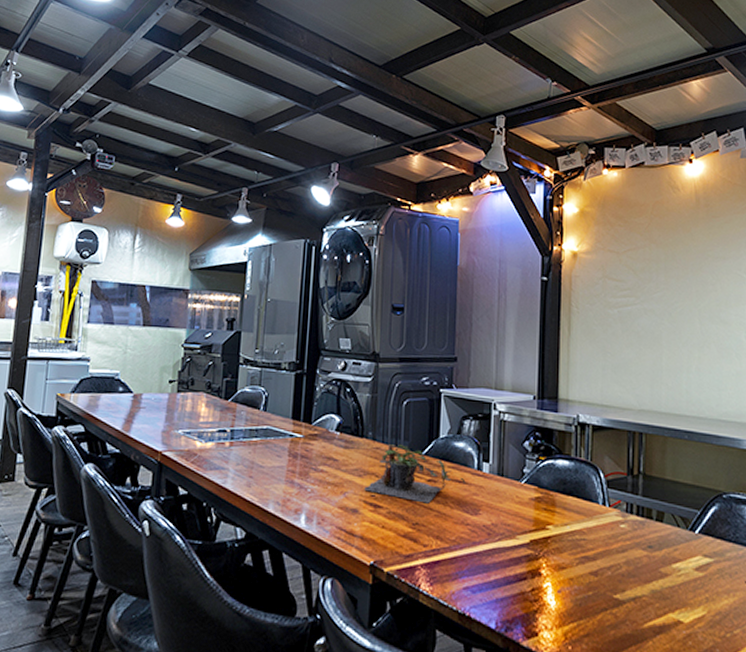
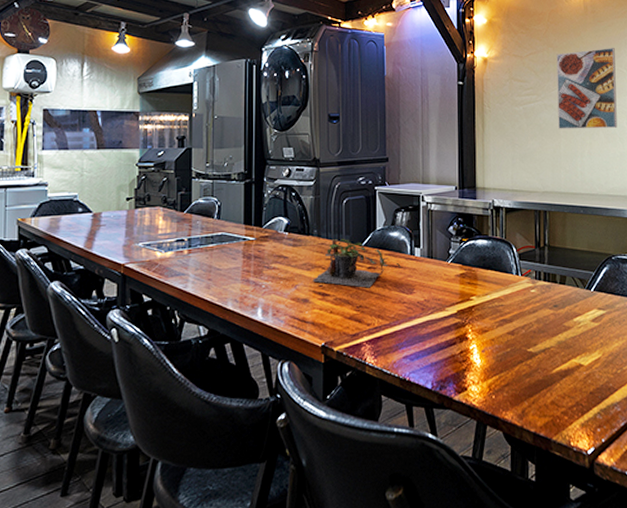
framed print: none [660,247,734,341] -> present [556,48,617,129]

